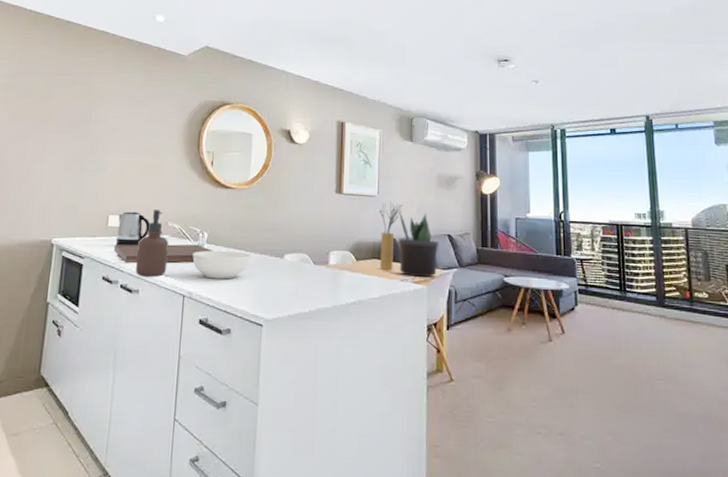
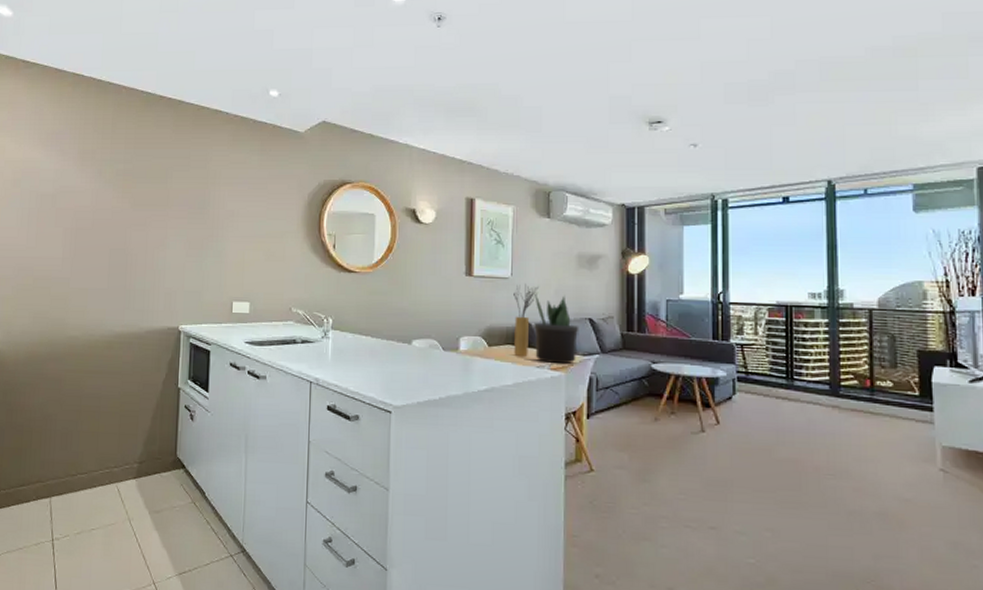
cutting board: present [113,244,214,264] -> none [239,330,339,350]
kettle: present [115,211,150,246] -> none [240,297,274,333]
soap dispenser: present [135,210,169,278] -> none [261,296,294,364]
bowl: present [192,250,251,280] -> none [318,336,377,366]

